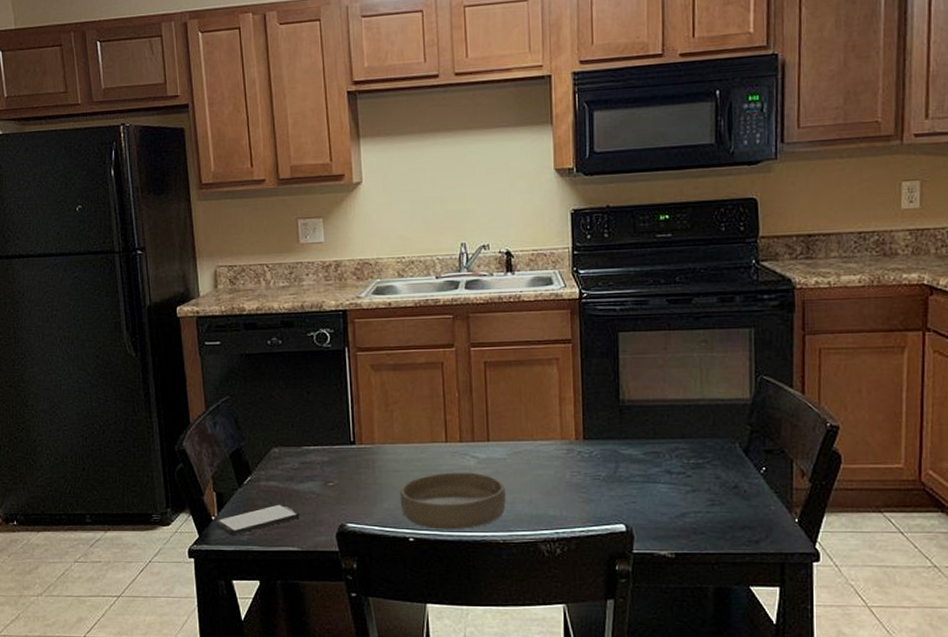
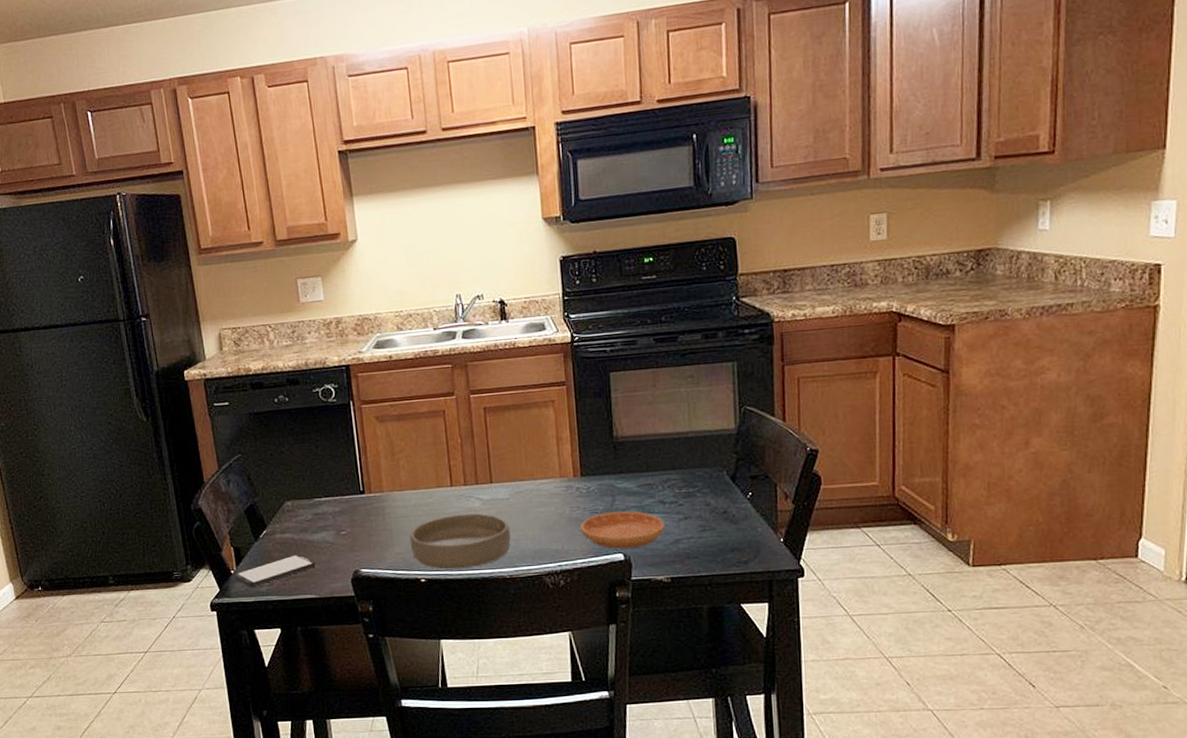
saucer: none [581,480,672,520] -> present [580,511,666,550]

